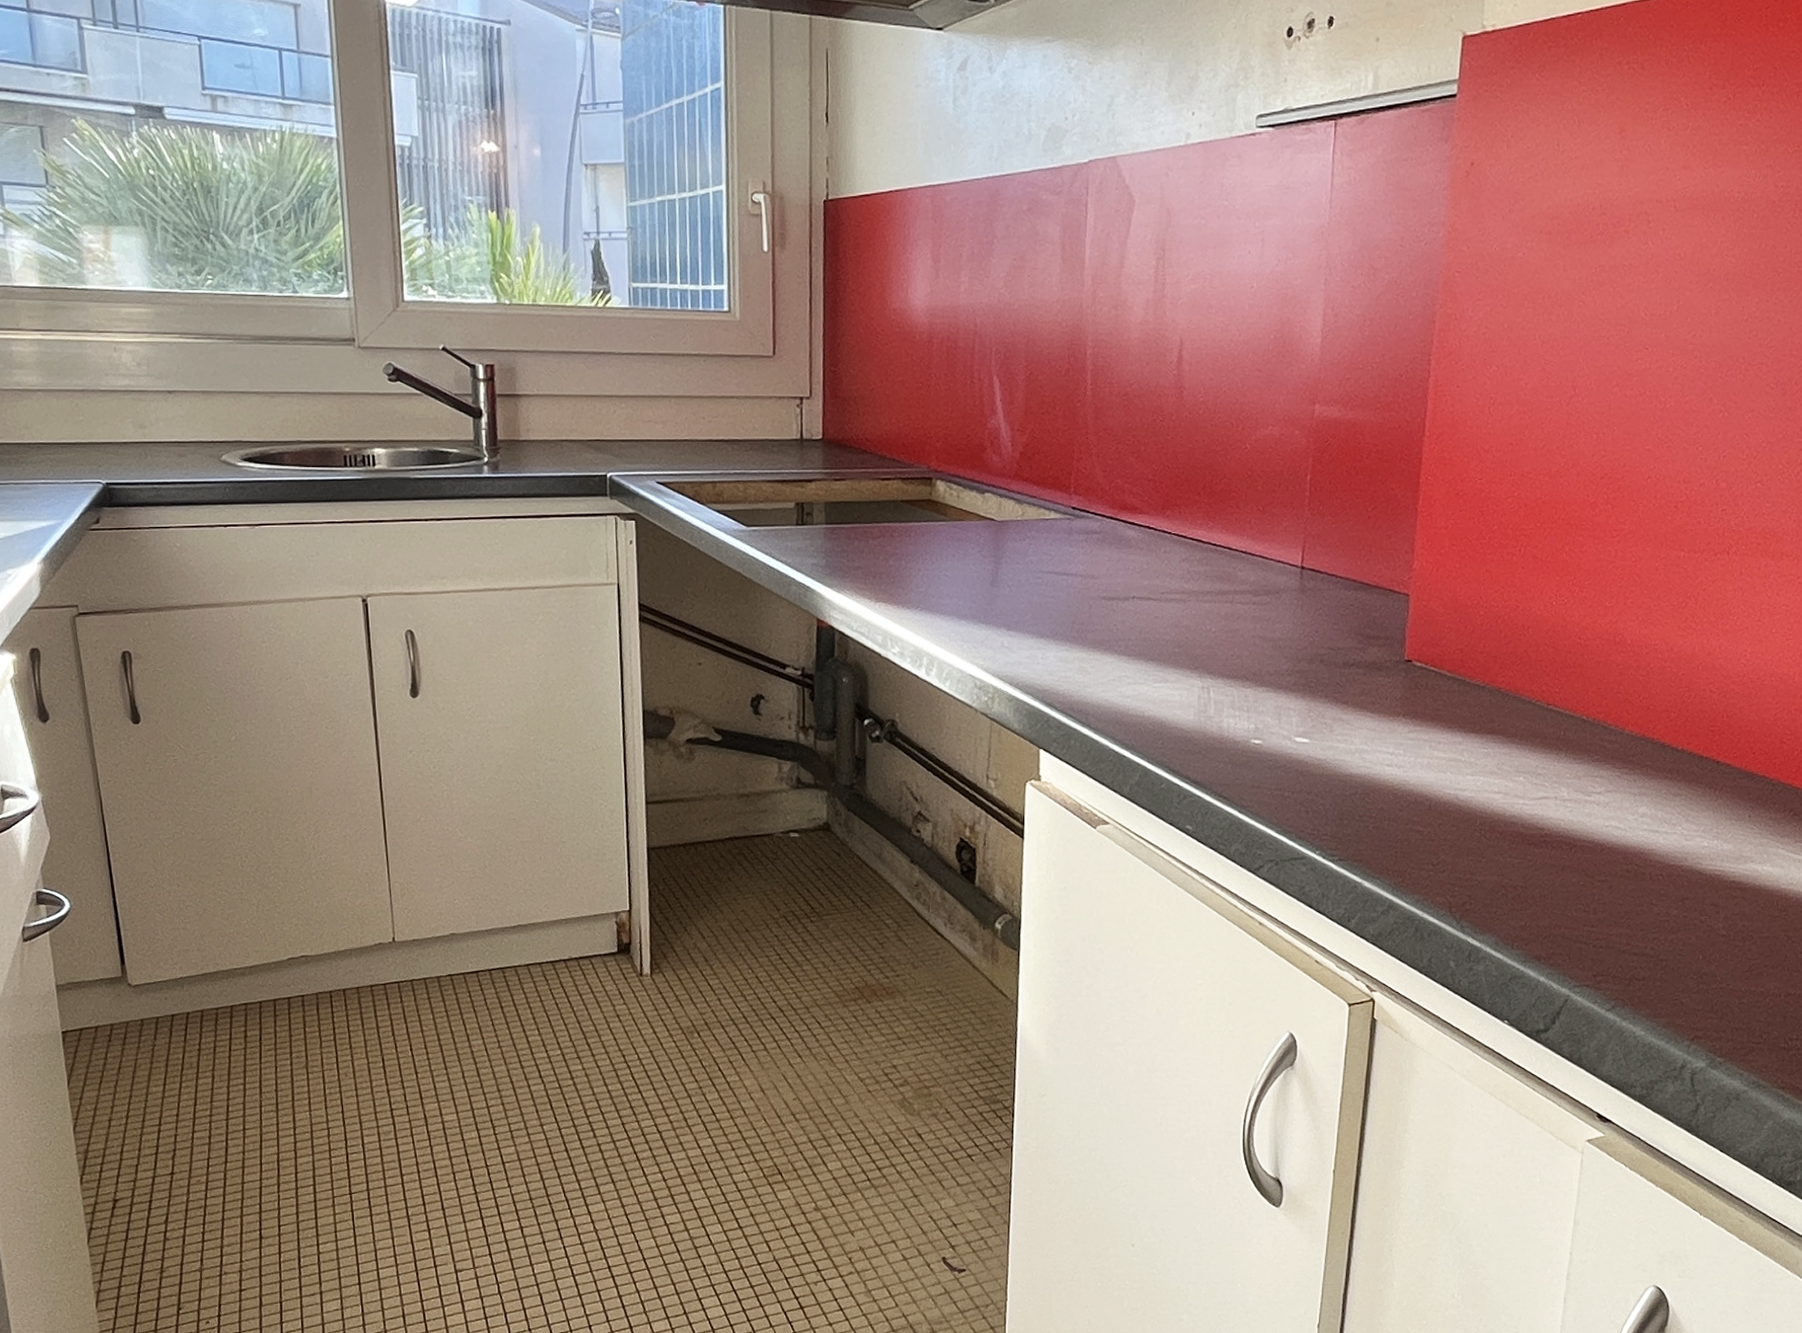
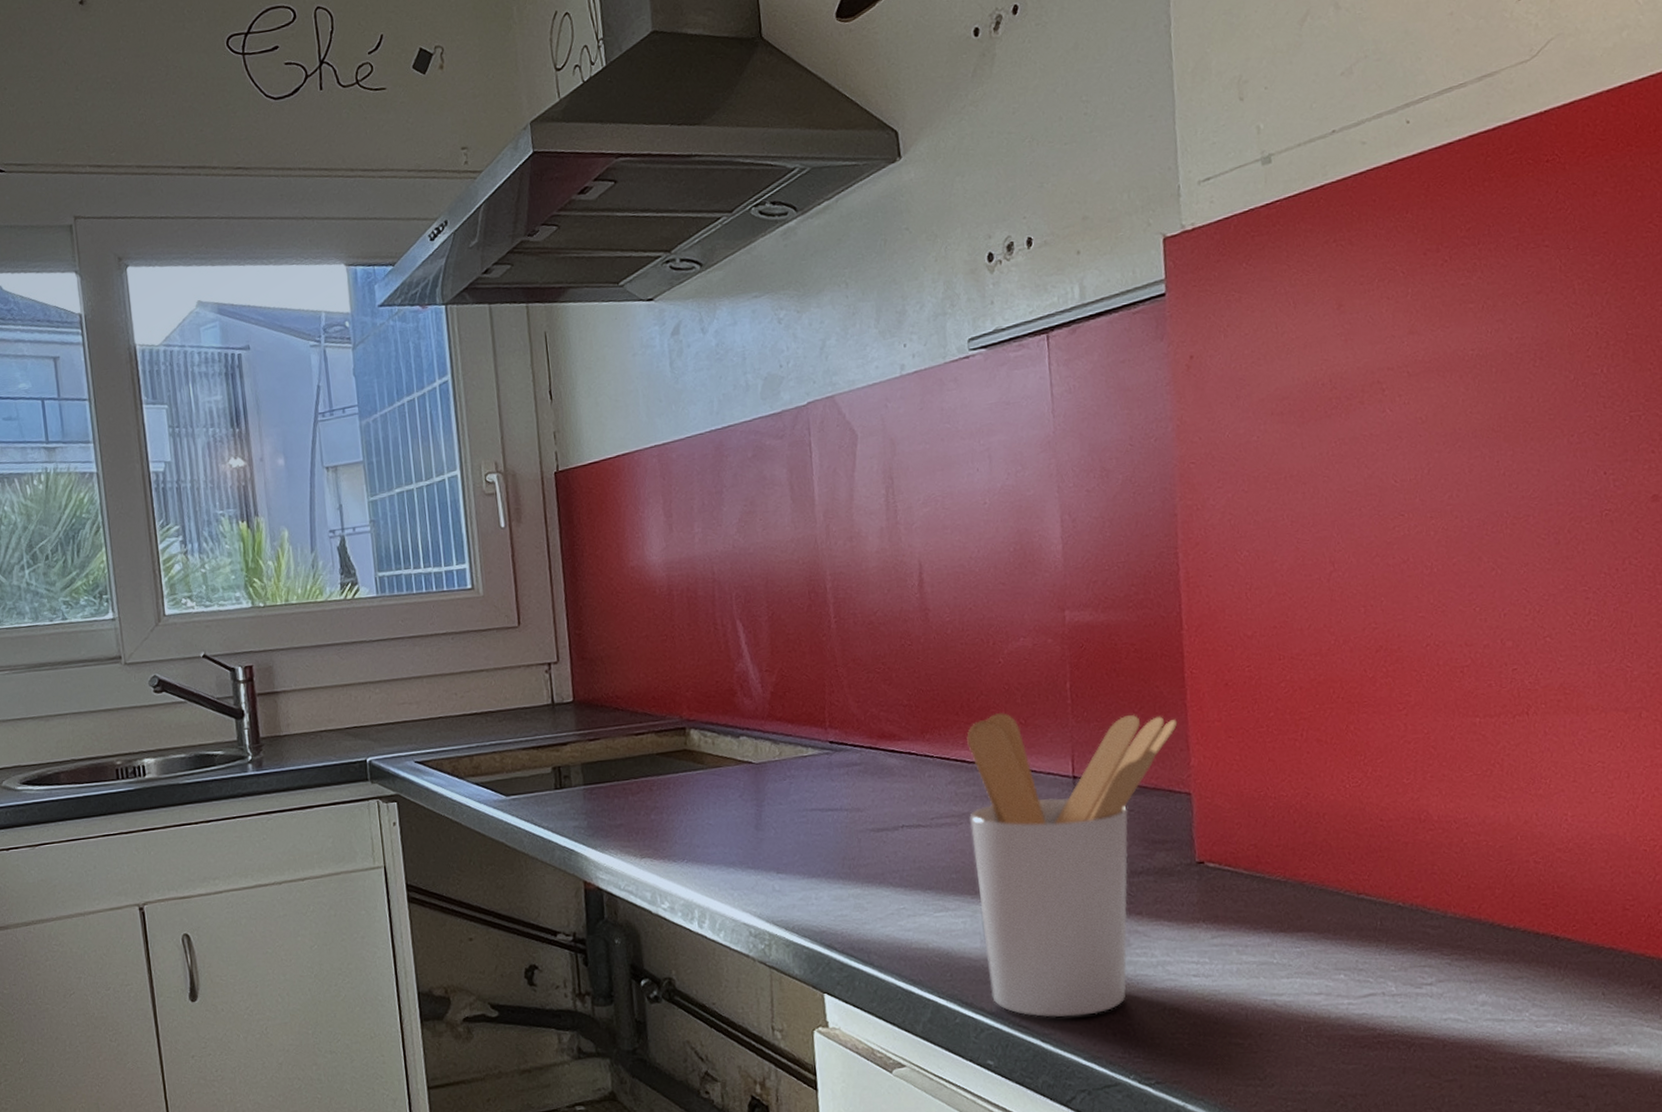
utensil holder: none [1197,496,1407,792] -> present [967,712,1178,1017]

